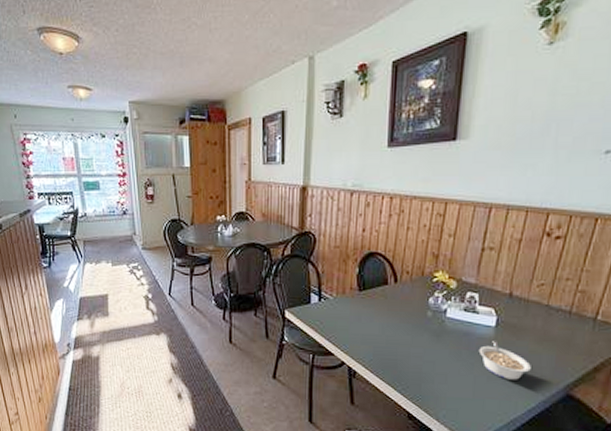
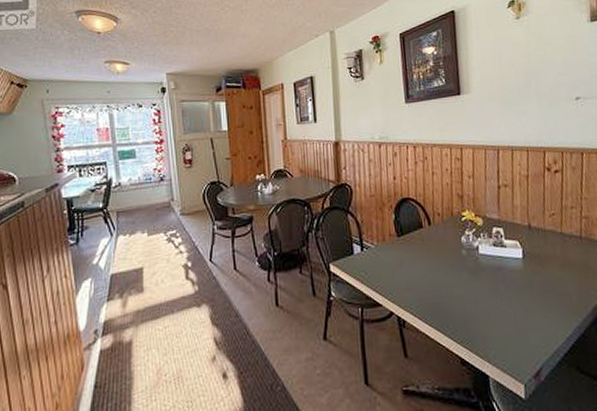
legume: present [478,340,531,380] -> none [513,271,561,310]

